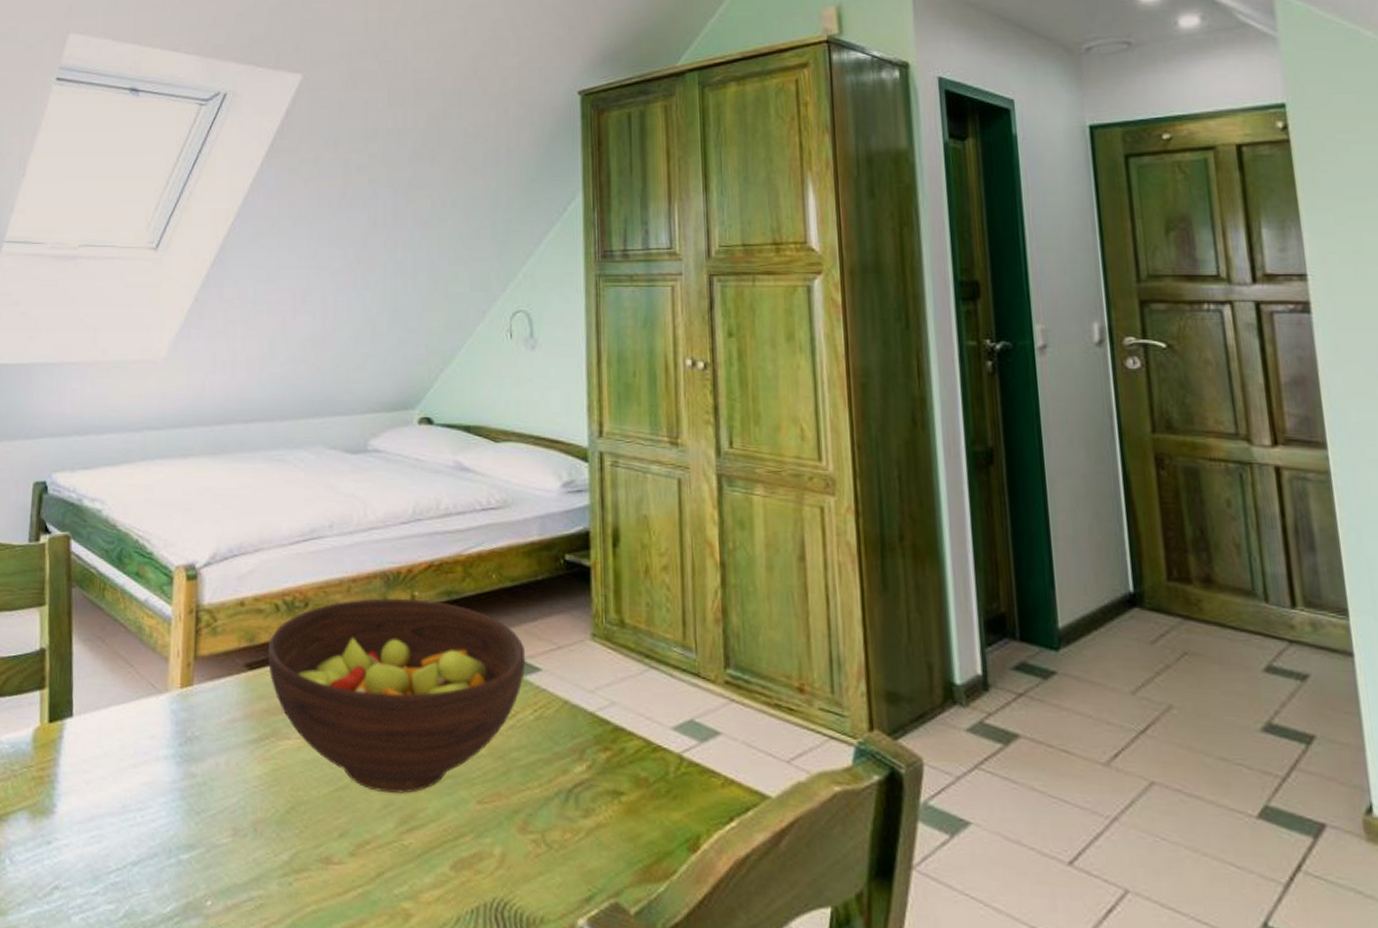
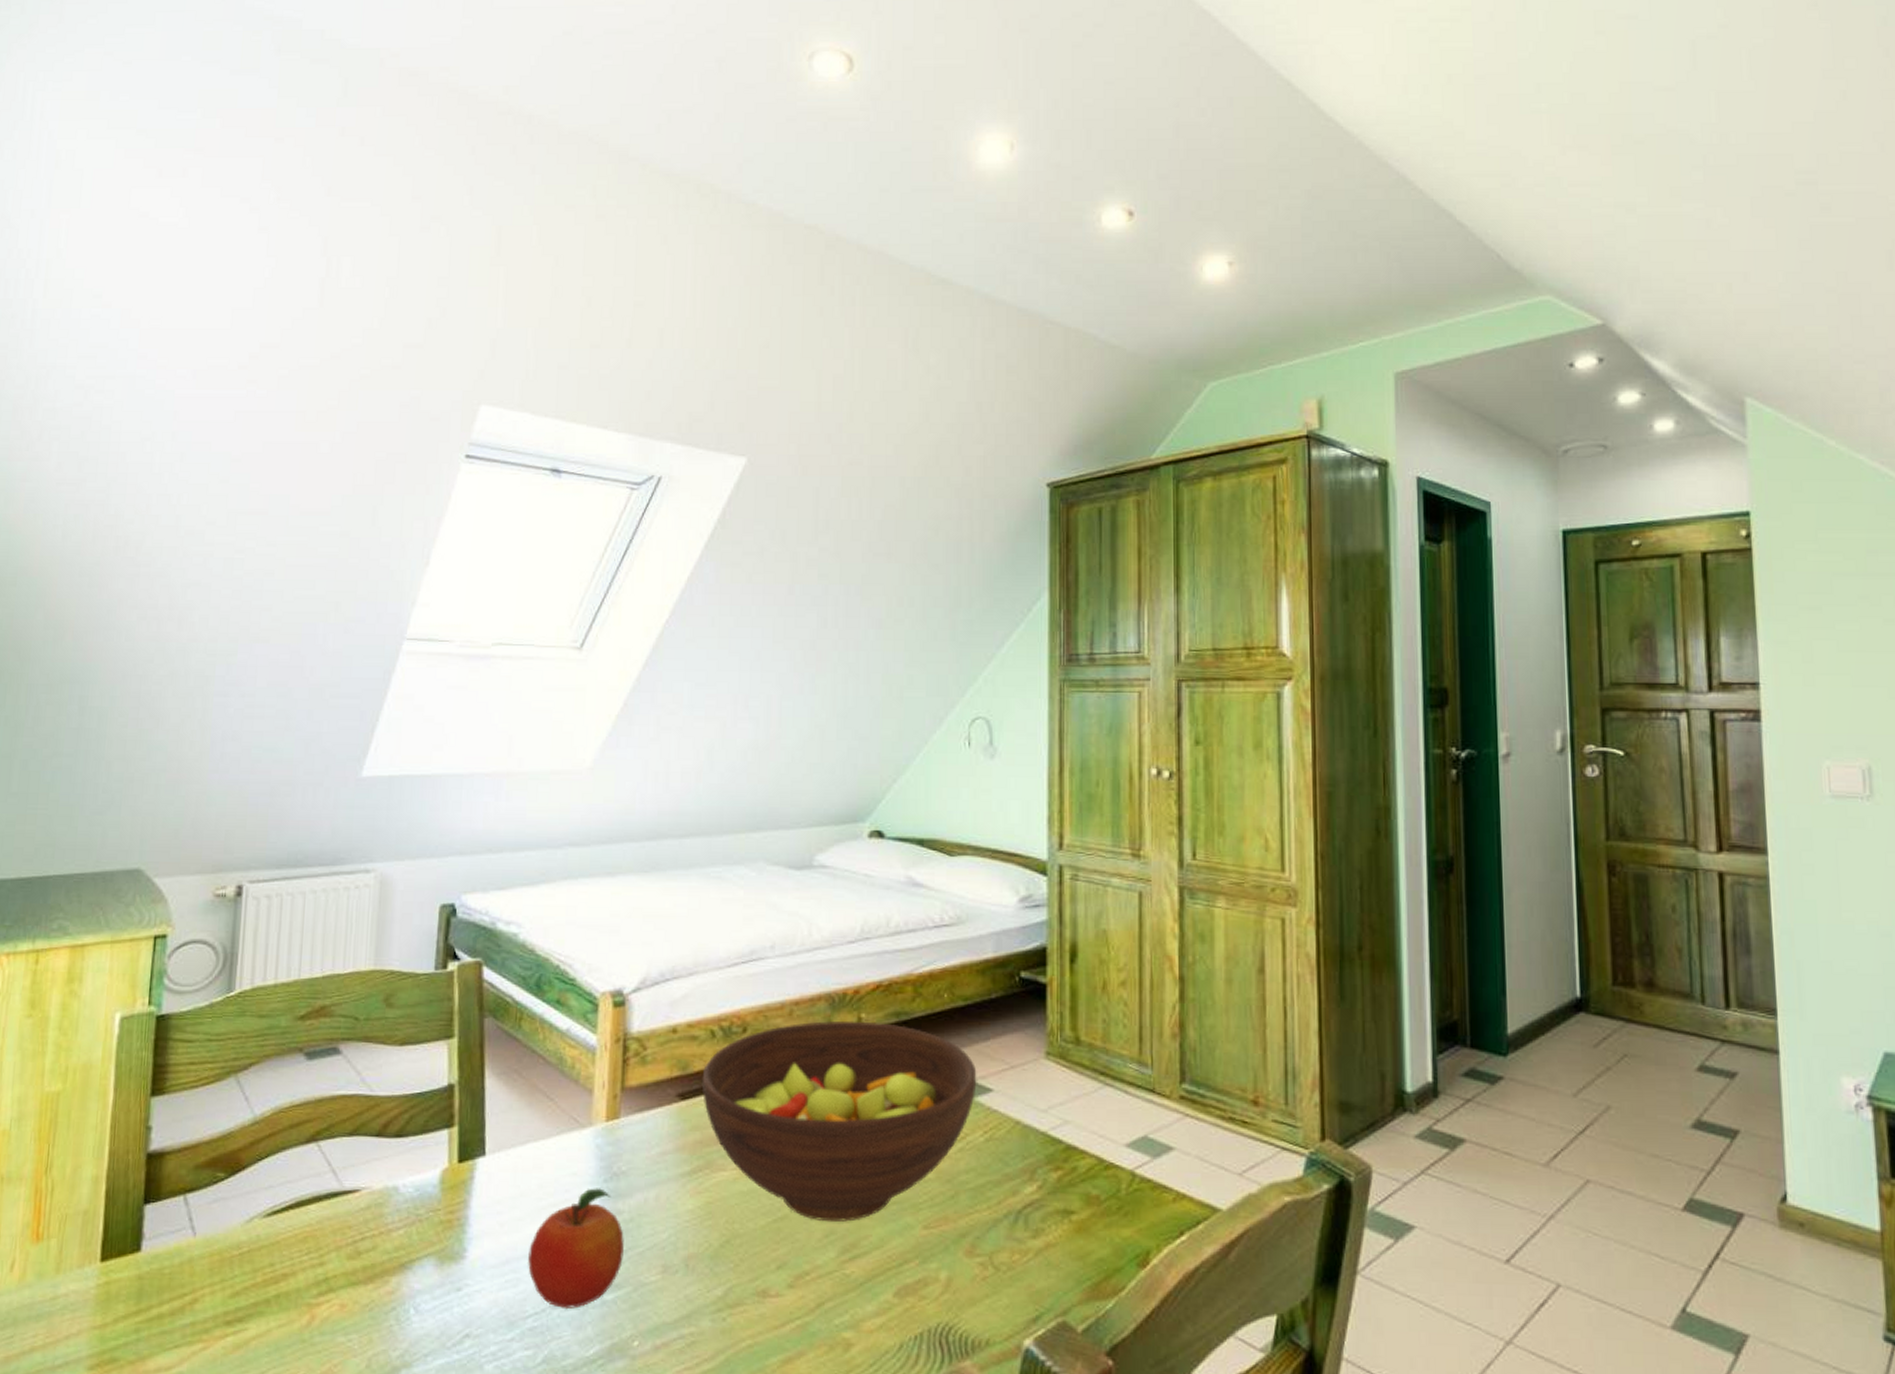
fruit: none [111,751,198,867] -> present [528,1188,624,1310]

